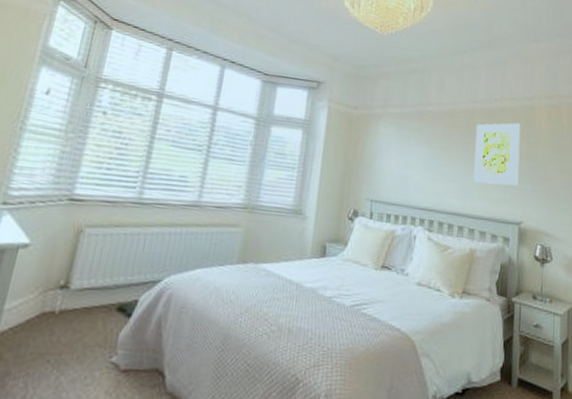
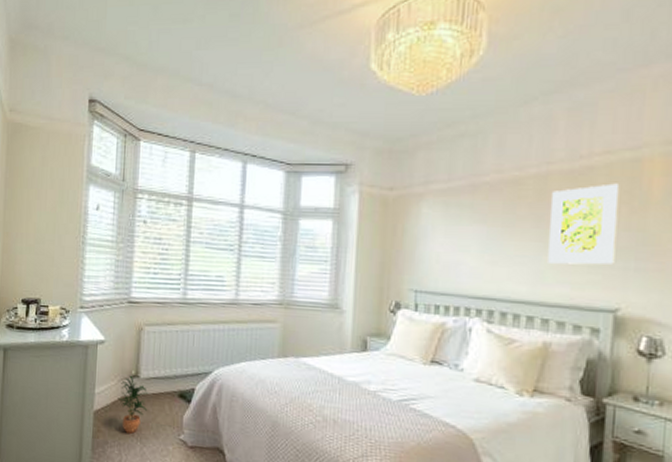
potted plant: none [35,285,81,359] -> present [117,375,150,434]

